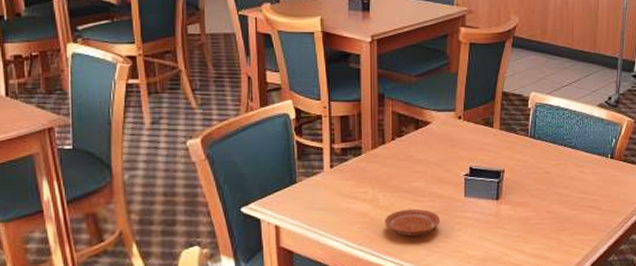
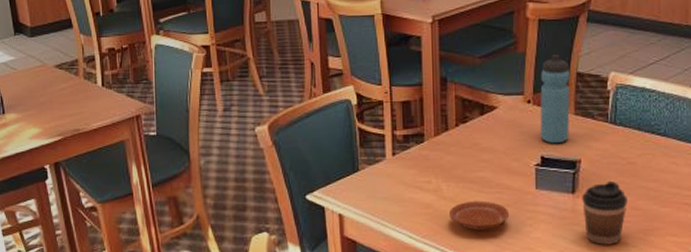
water bottle: none [469,75,496,156] -> present [540,54,570,144]
coffee cup: none [505,188,543,245] -> present [582,180,628,245]

